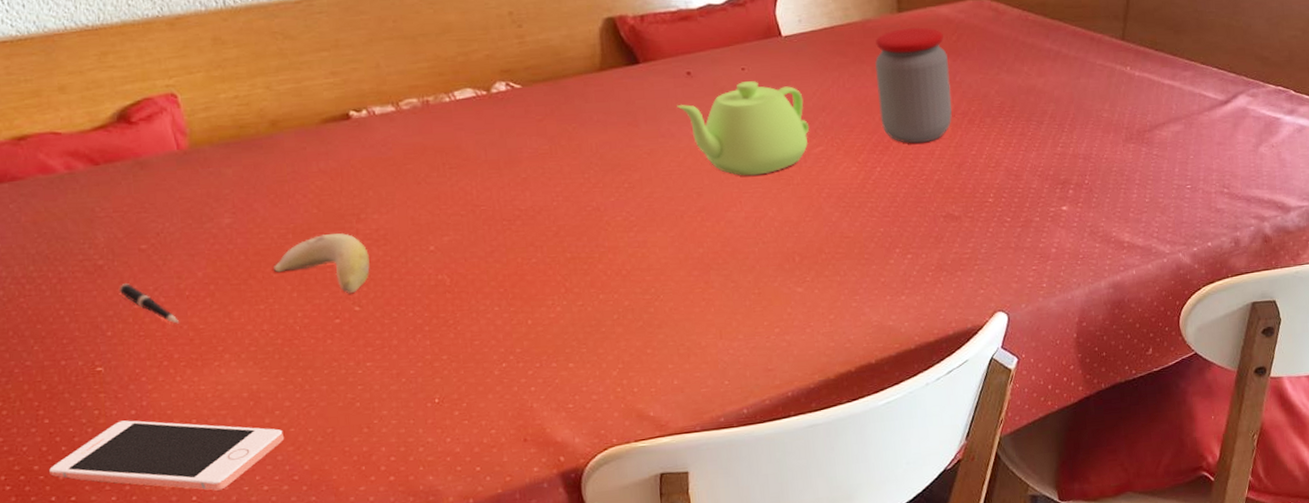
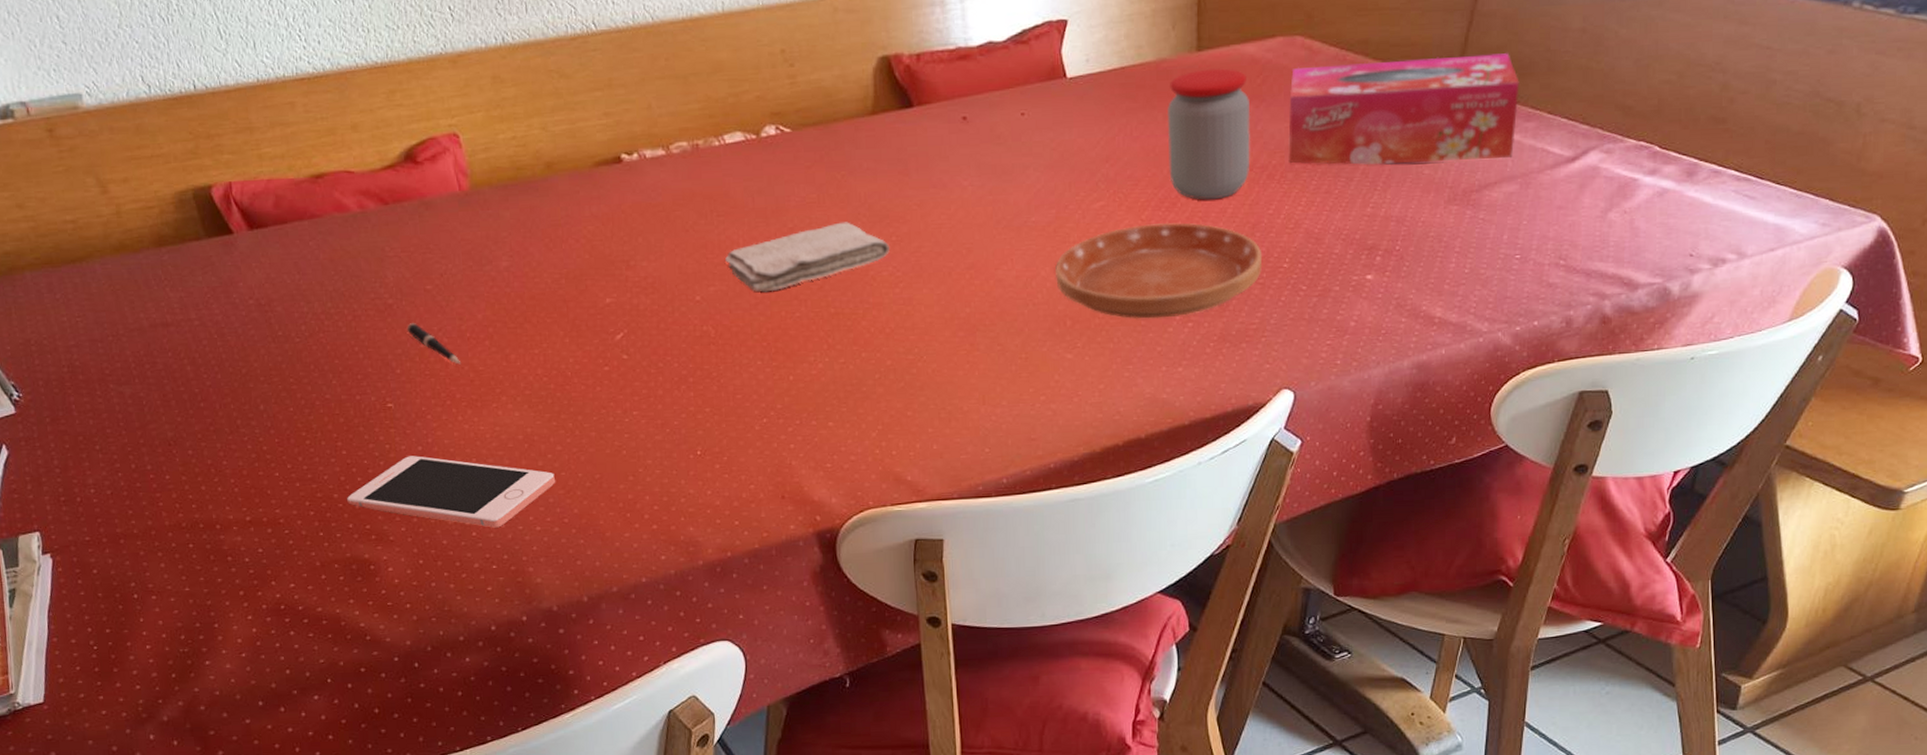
fruit: present [274,233,370,294] -> none [548,280,638,342]
washcloth: none [459,171,622,240] -> present [725,222,889,292]
teapot: present [677,81,810,176] -> none [950,127,1091,232]
saucer: none [782,164,970,253] -> present [1055,222,1263,319]
tissue box: none [982,13,1176,110] -> present [1288,53,1519,166]

